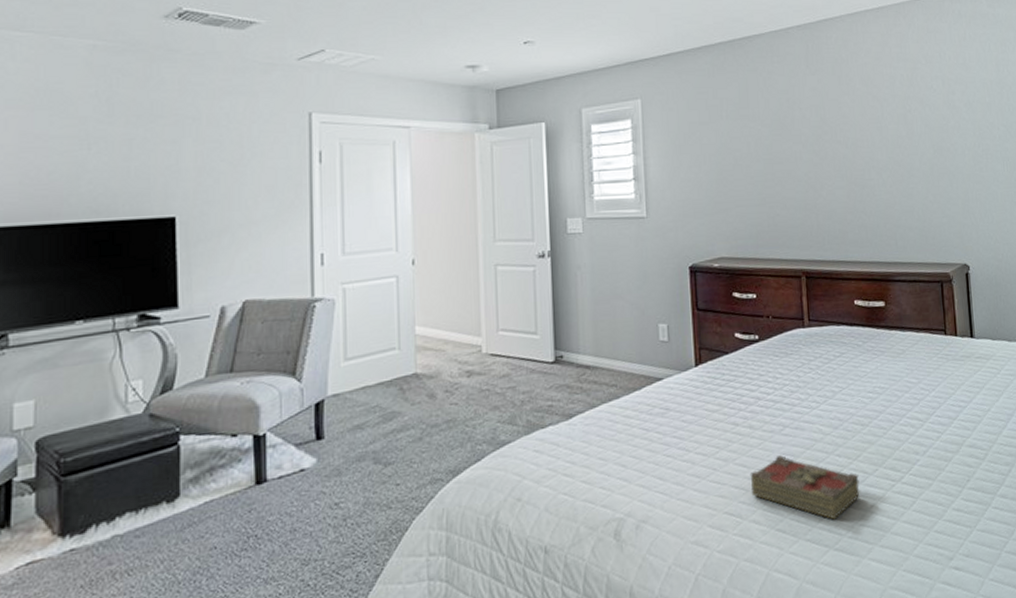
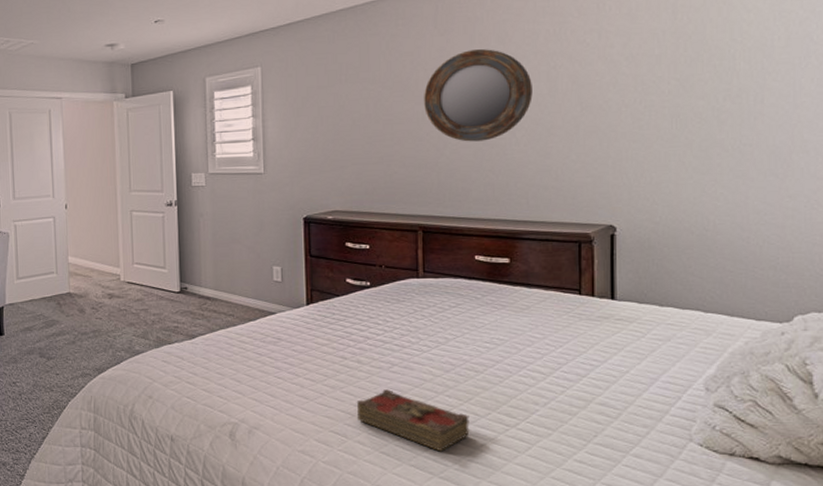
home mirror: none [799,90,894,183] -> present [423,49,533,142]

